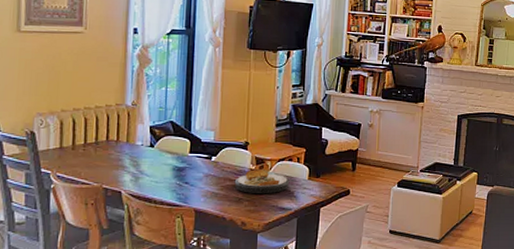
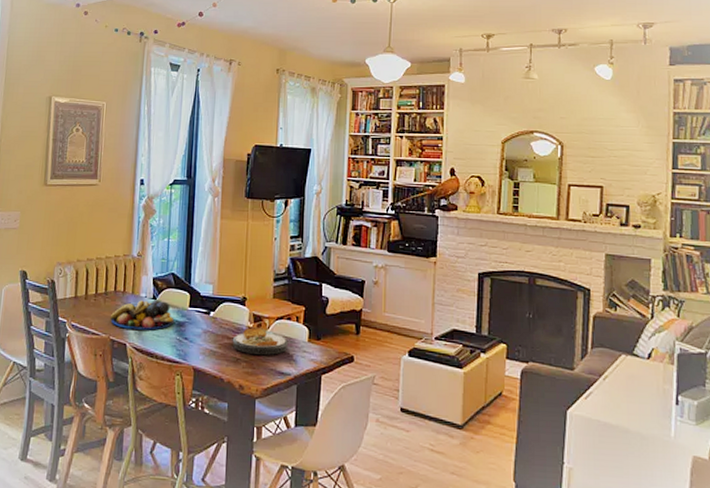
fruit bowl: none [101,147,174,177] -> present [109,299,175,330]

